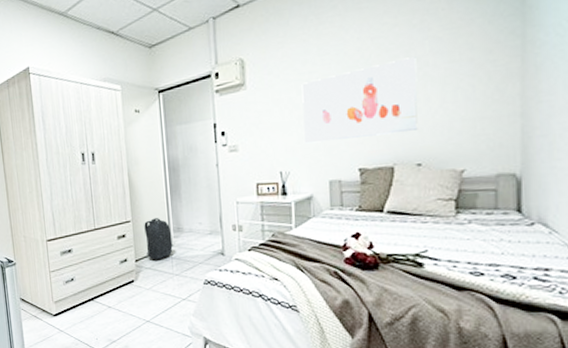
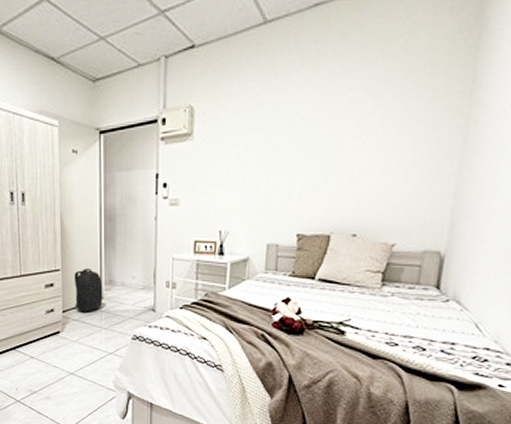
wall art: present [301,57,418,144] -> none [247,125,366,204]

